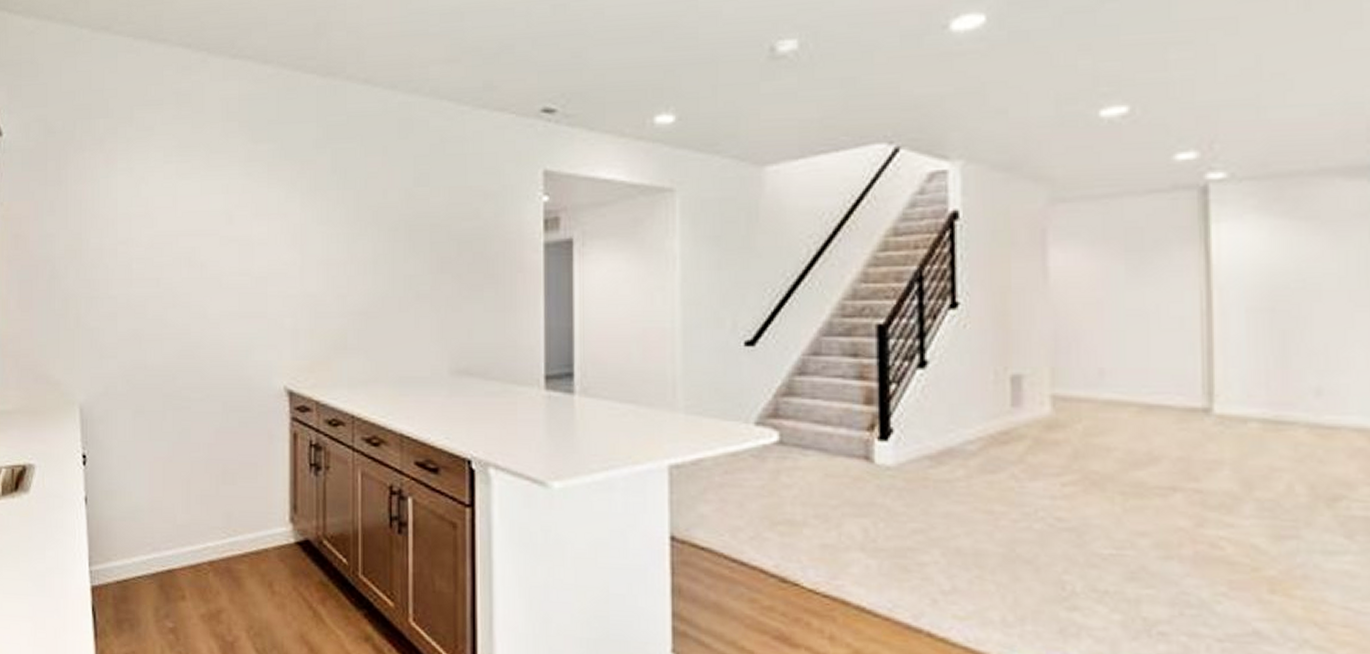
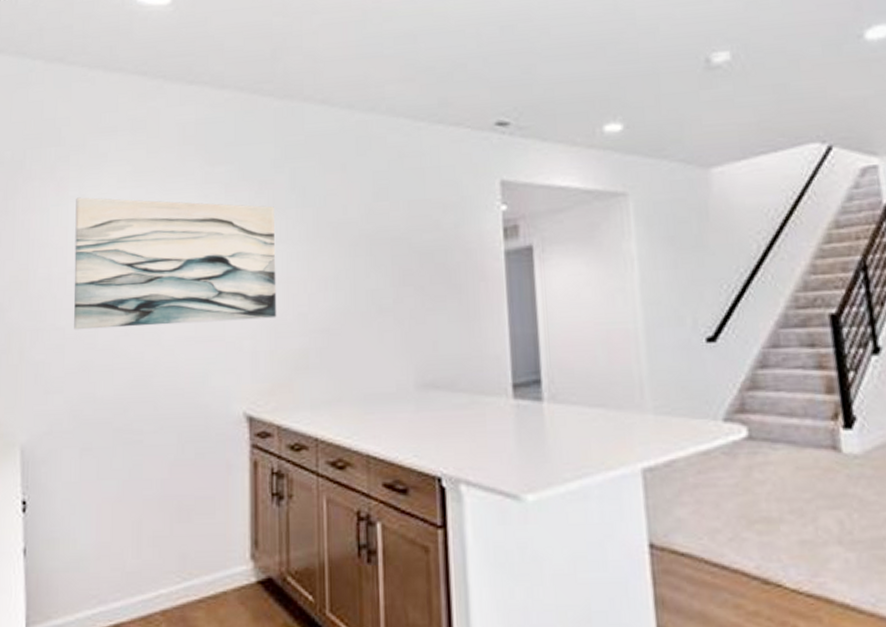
wall art: none [124,170,317,300] -> present [73,197,277,330]

